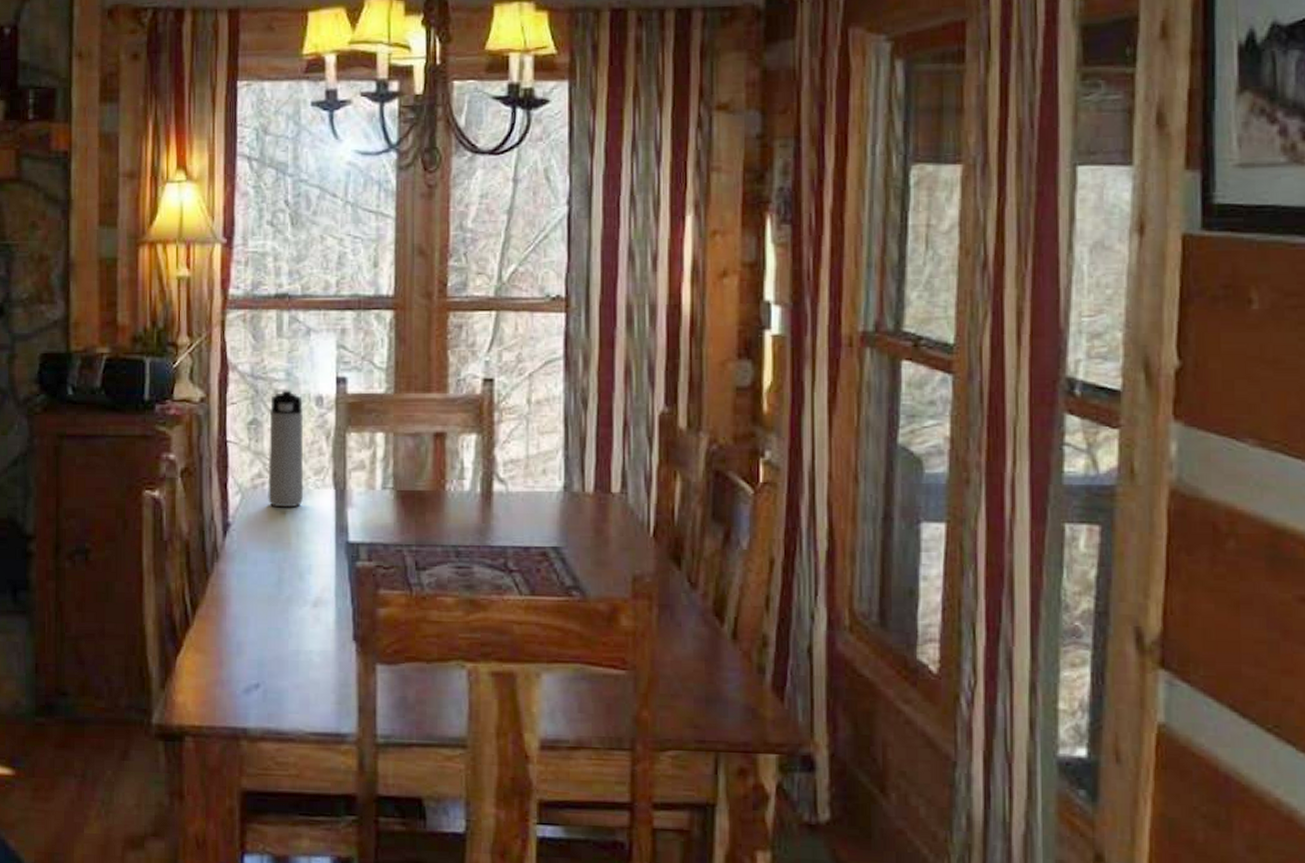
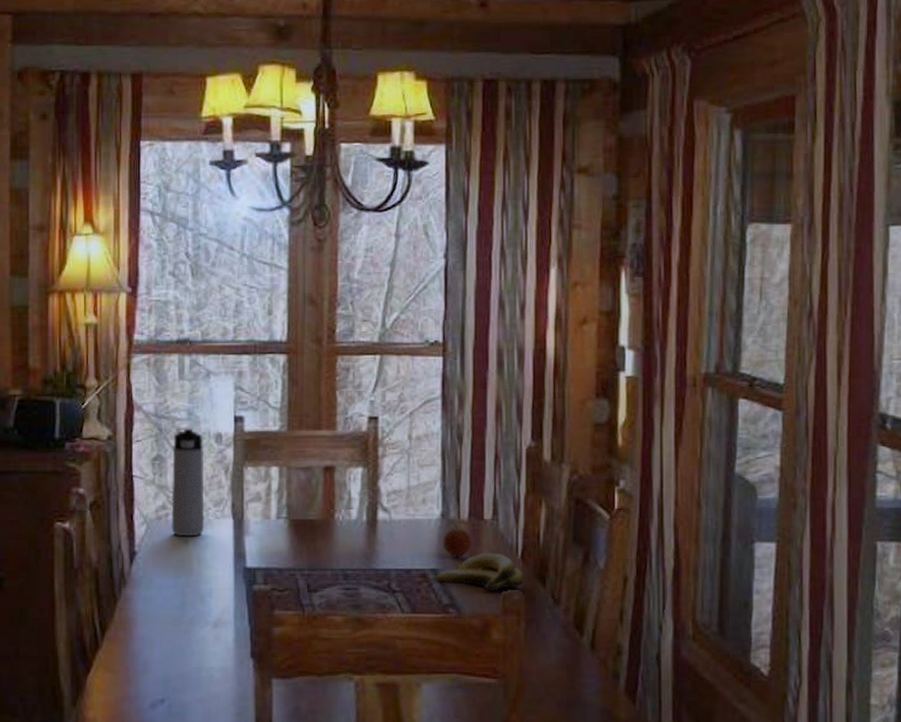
banana: none [557,529,657,573] -> present [435,553,524,591]
fruit: none [565,499,597,535] -> present [442,525,471,558]

